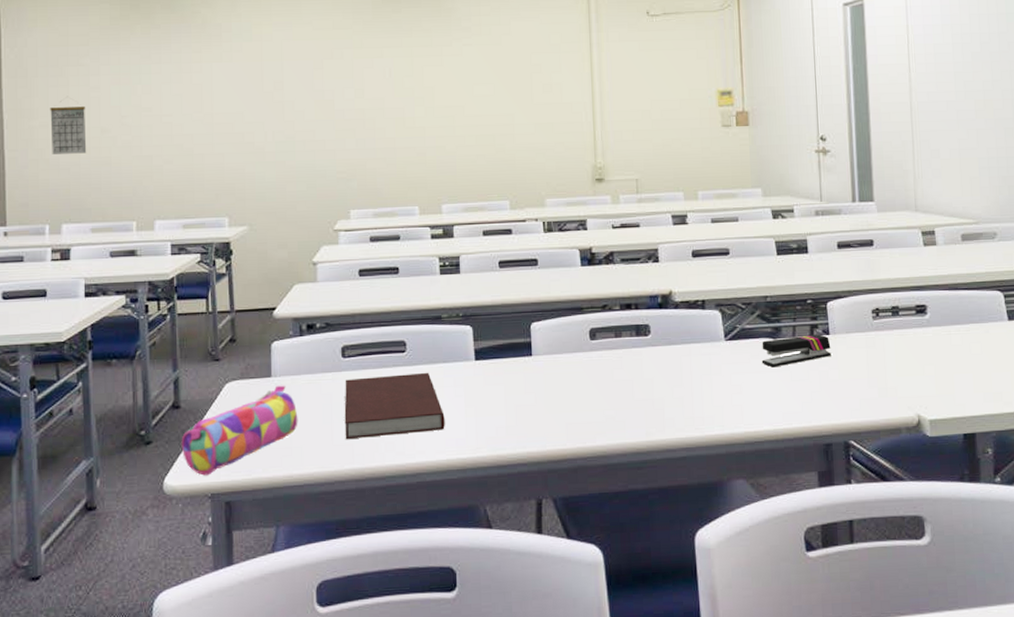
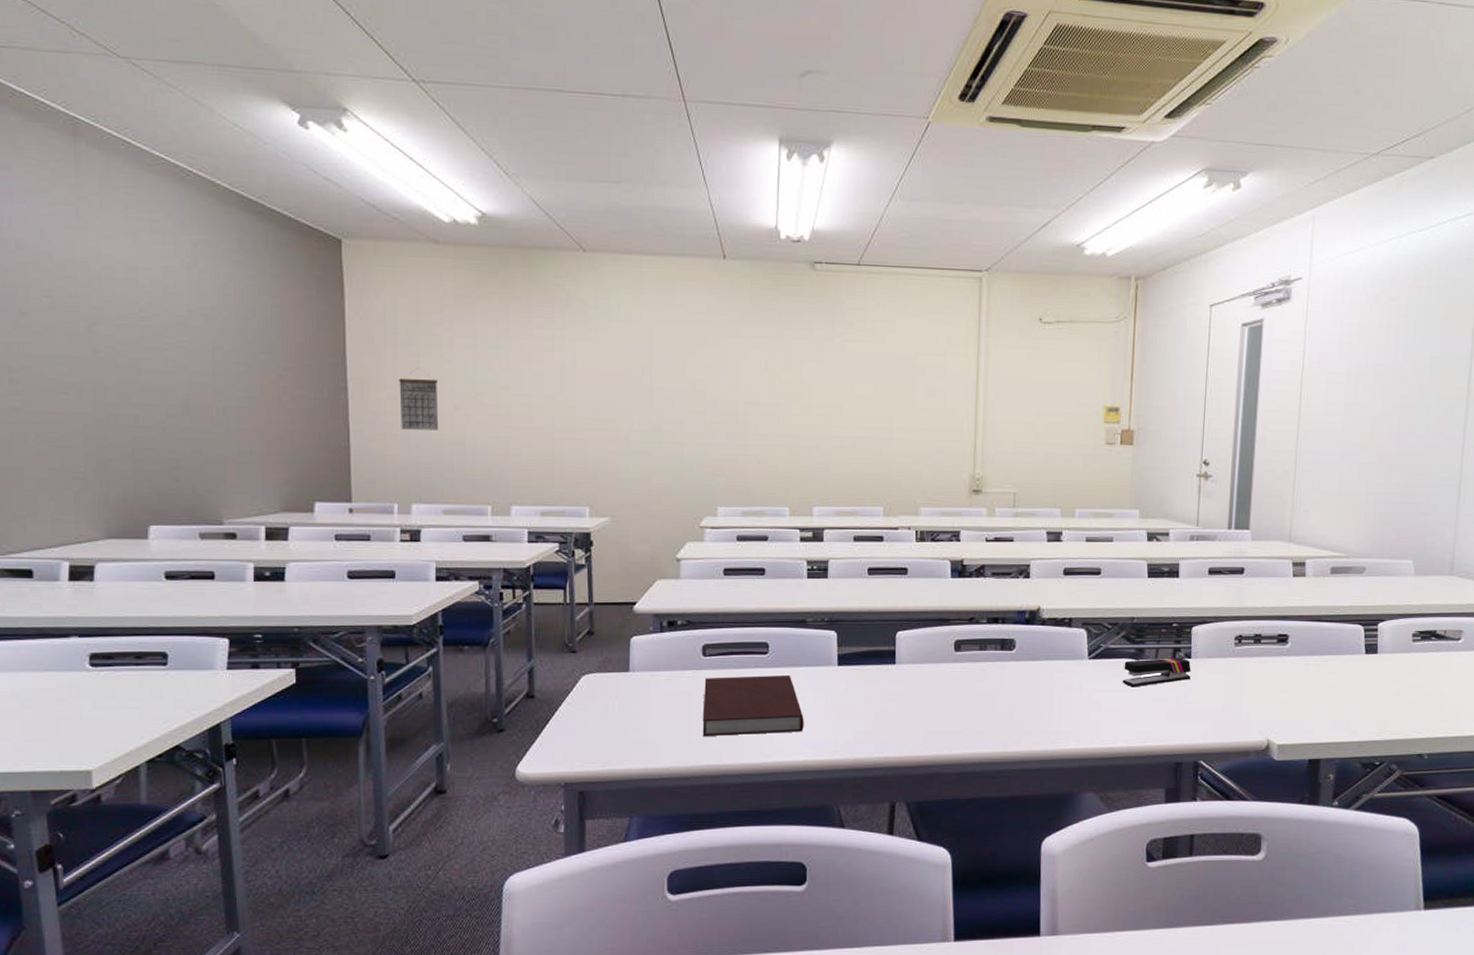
pencil case: present [181,385,298,476] -> none [535,680,656,765]

